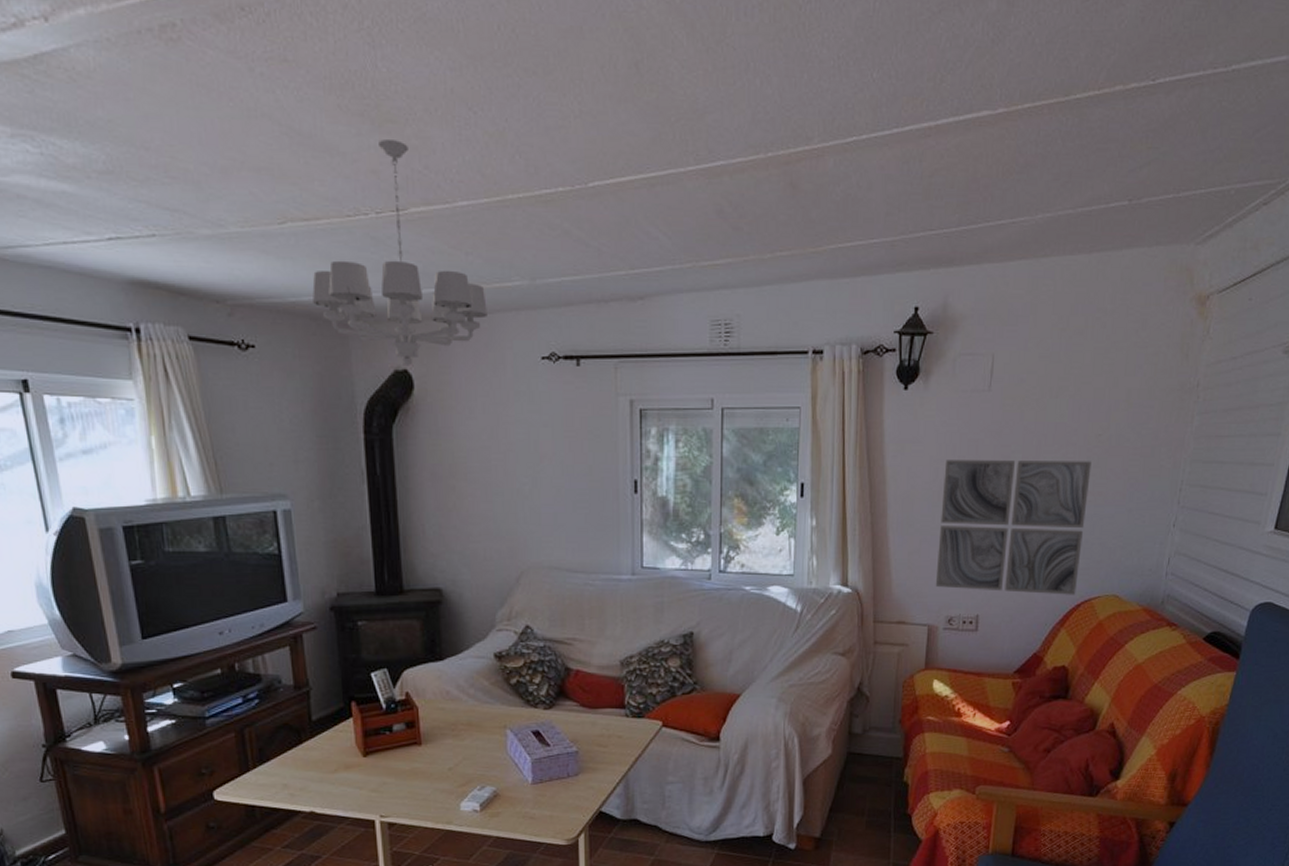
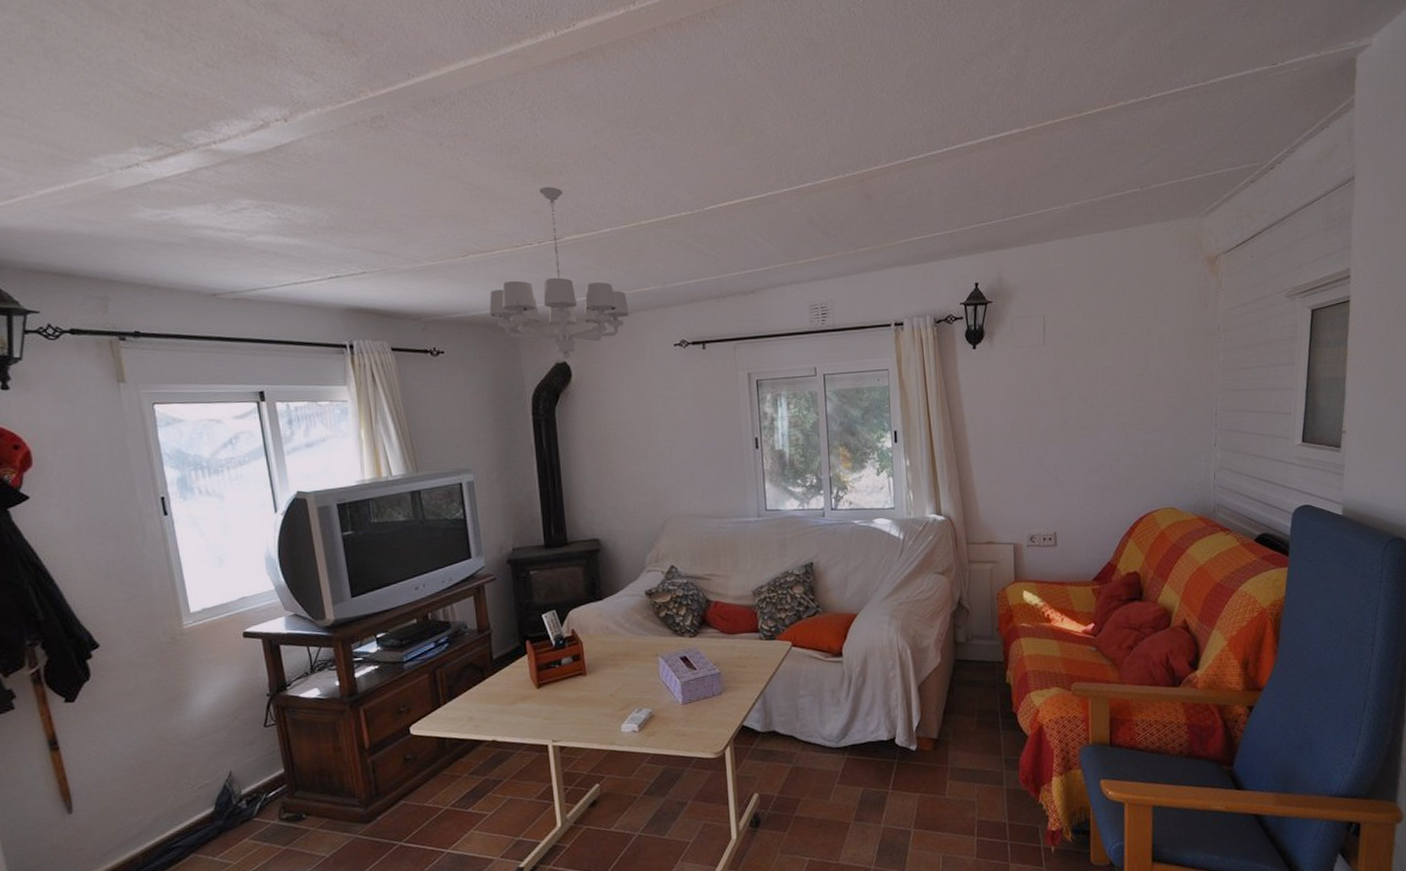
wall art: present [935,460,1092,595] -> none [1013,396,1138,511]

